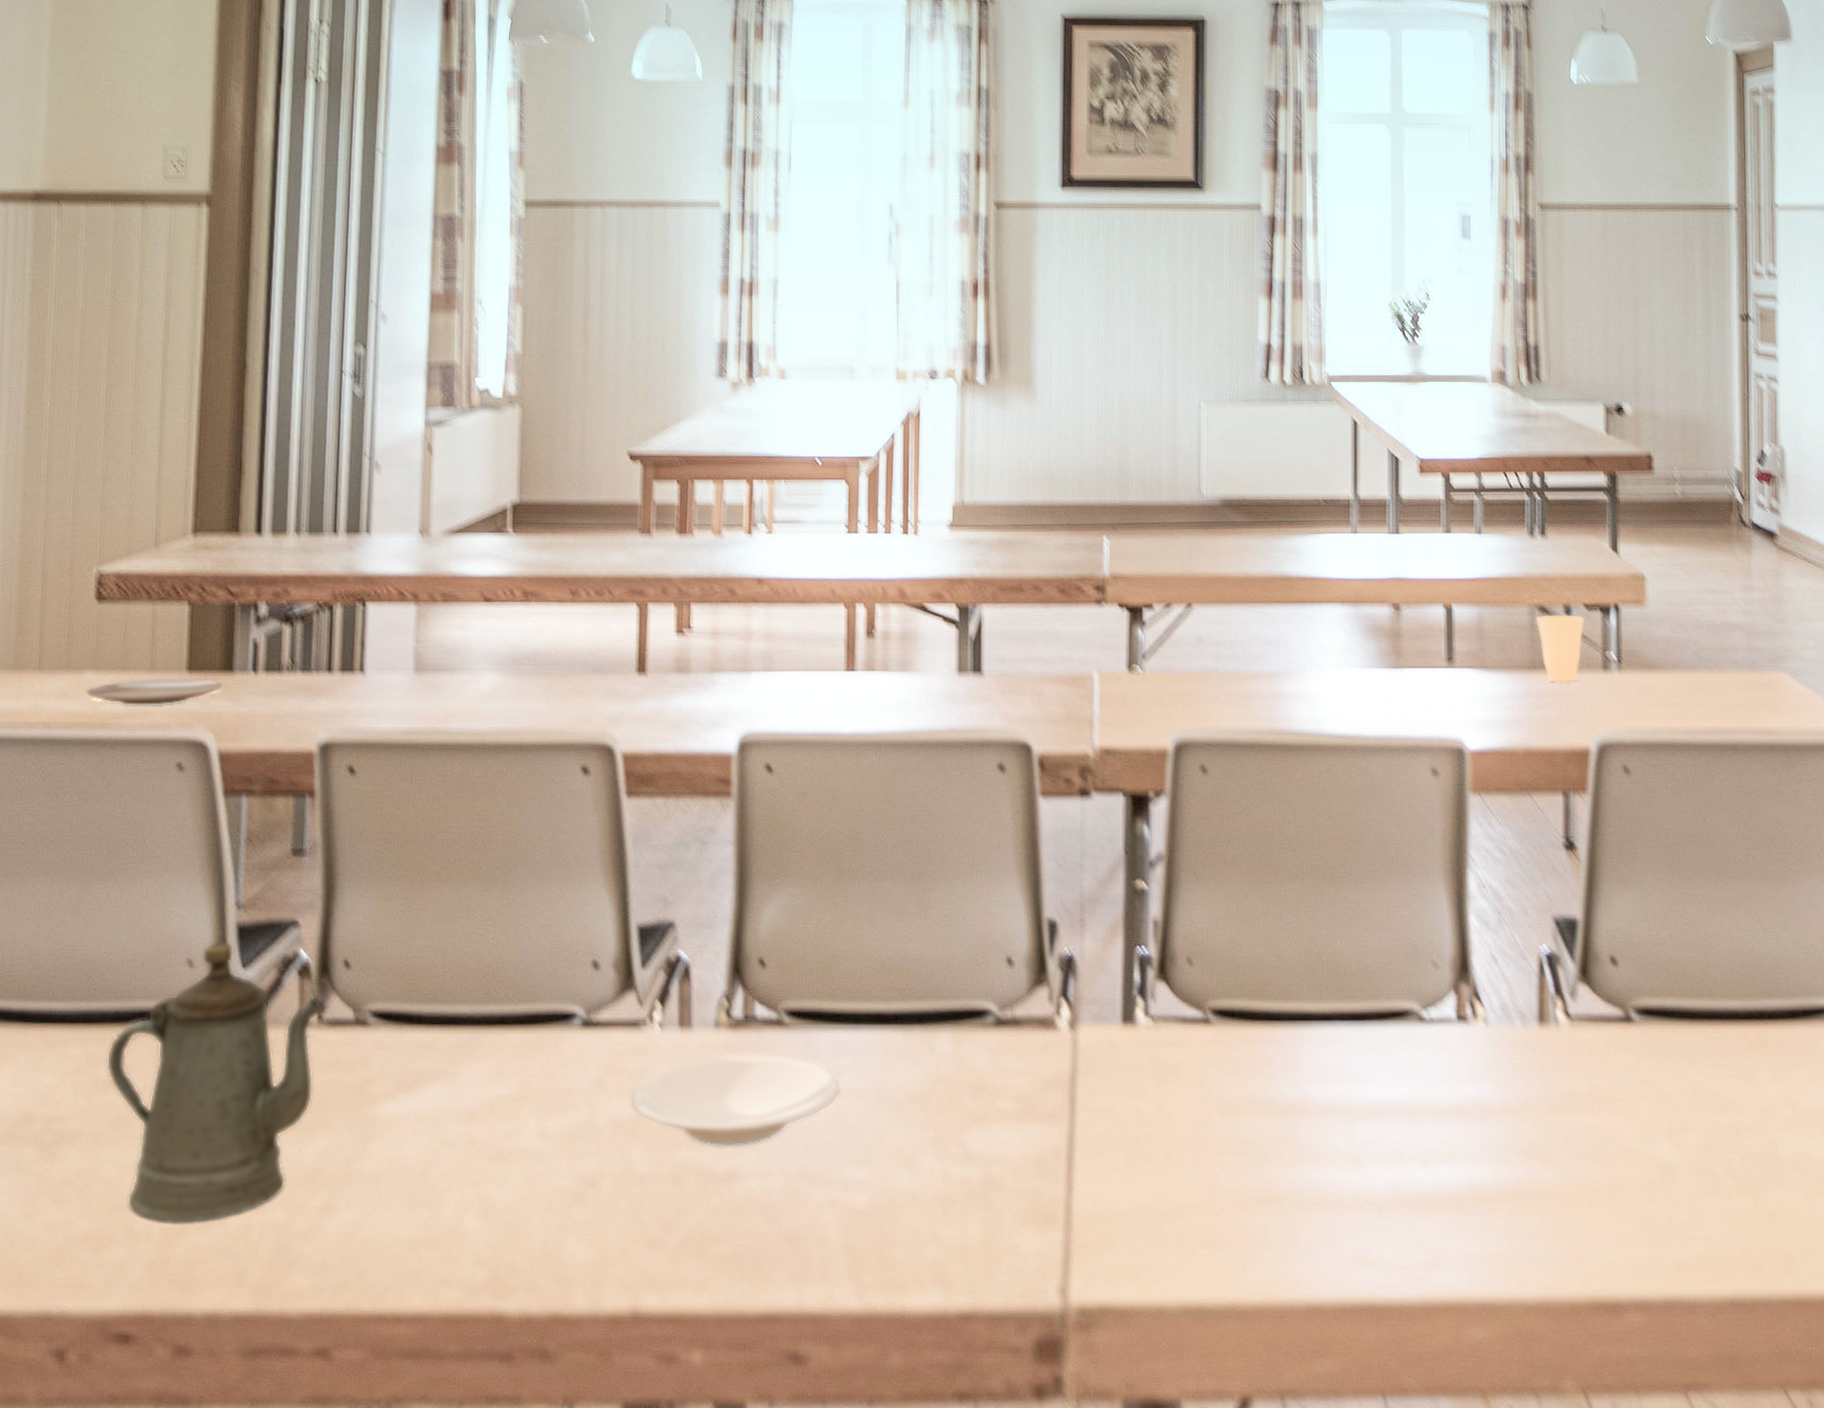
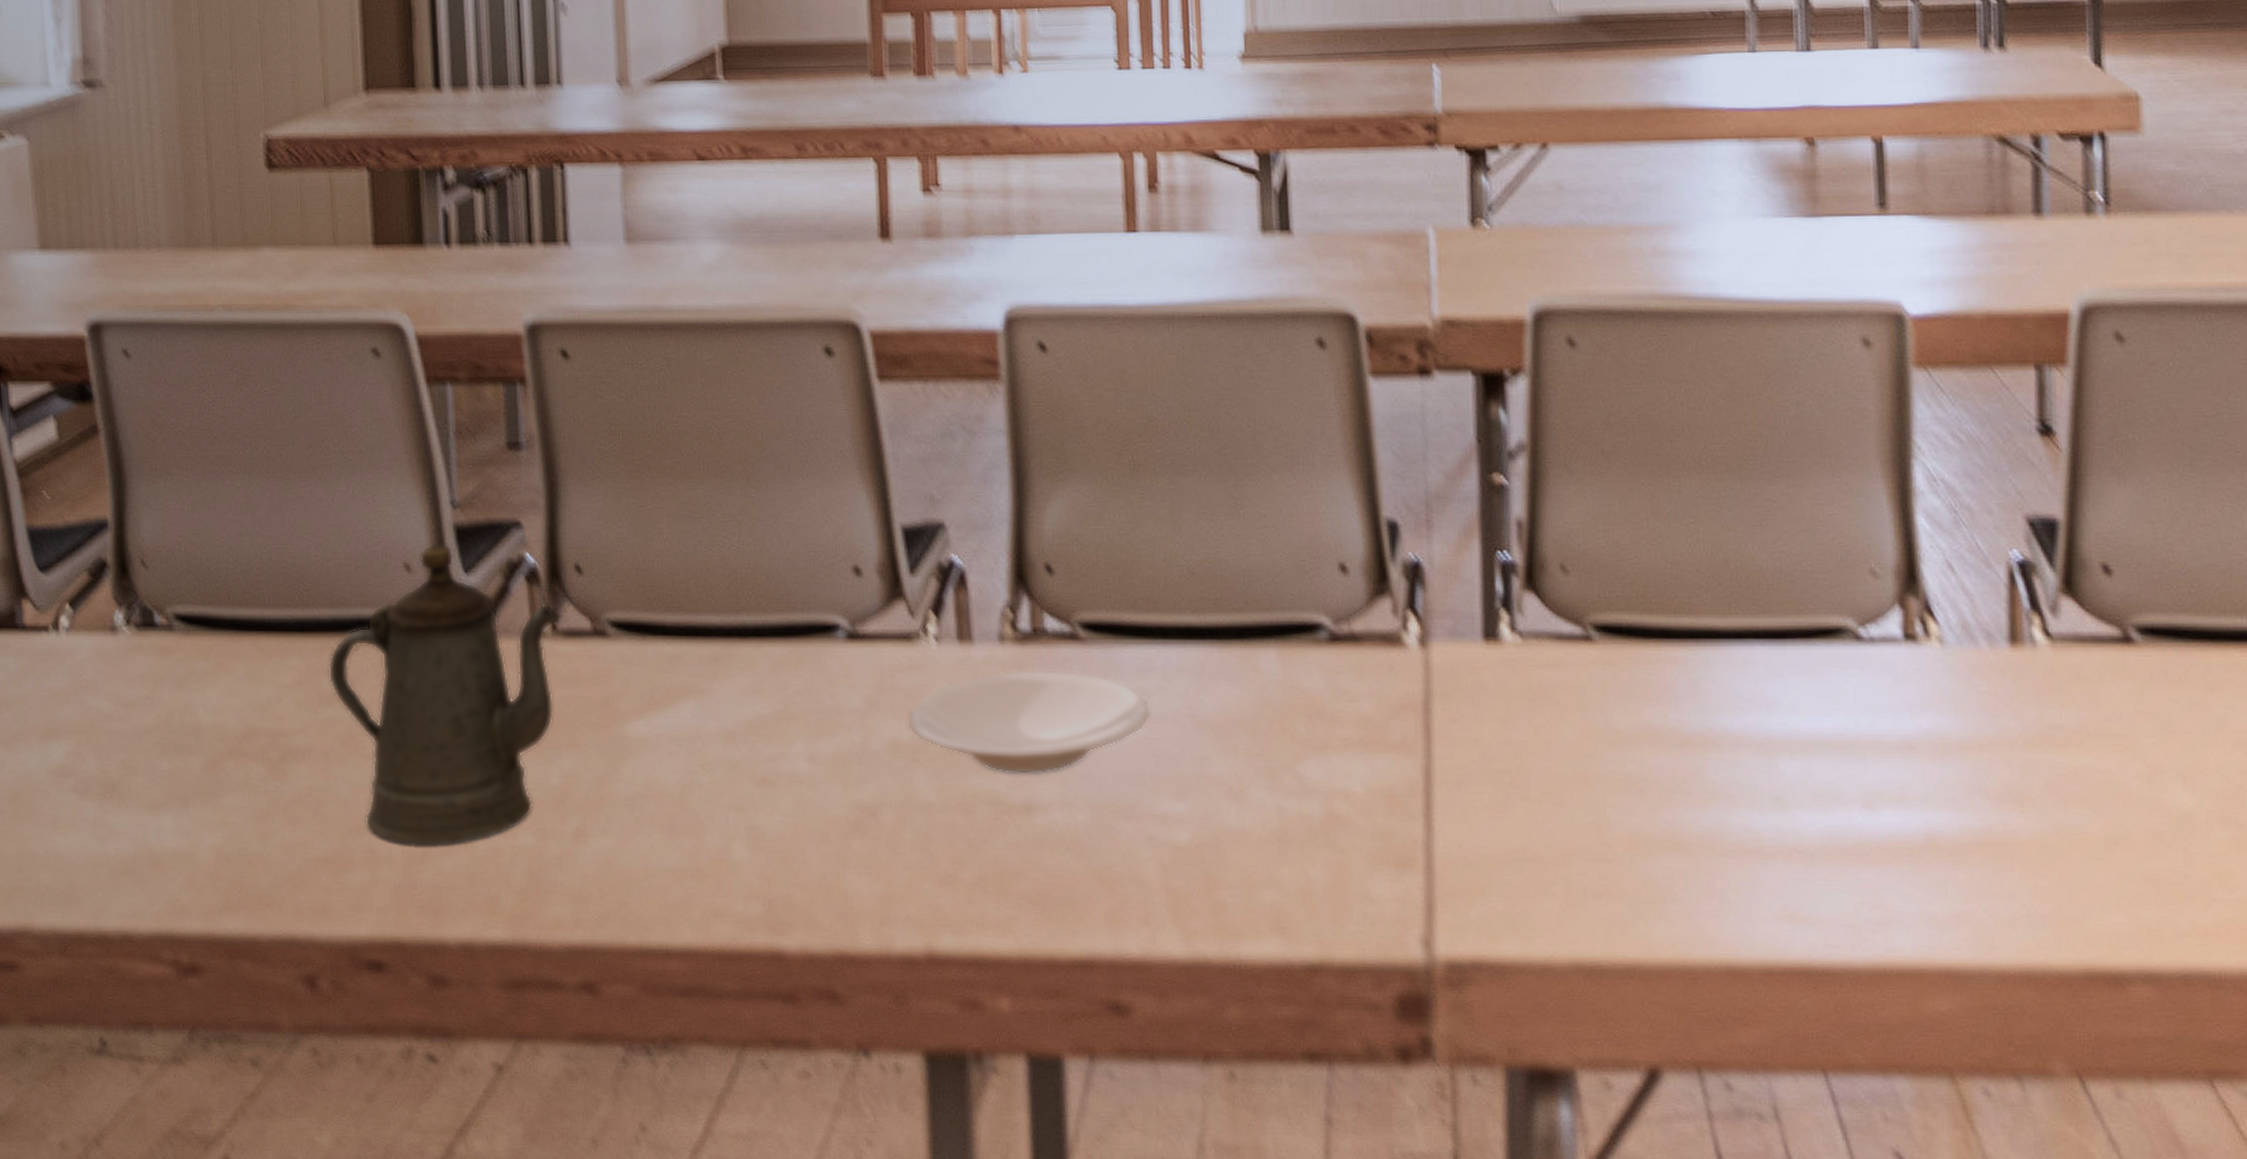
plate: present [86,678,223,705] -> none [266,253,414,284]
cup: present [1536,614,1585,683] -> none [1994,146,2060,232]

